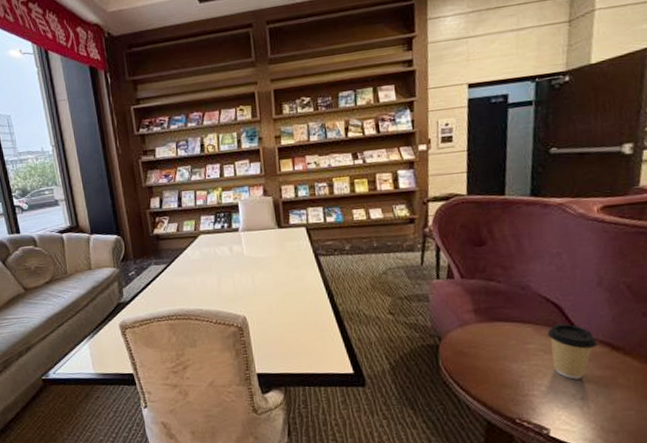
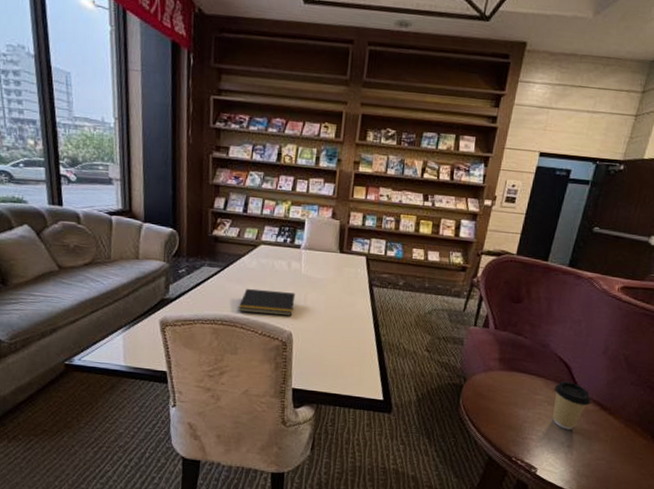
notepad: none [189,276,243,304] -> present [238,288,296,316]

